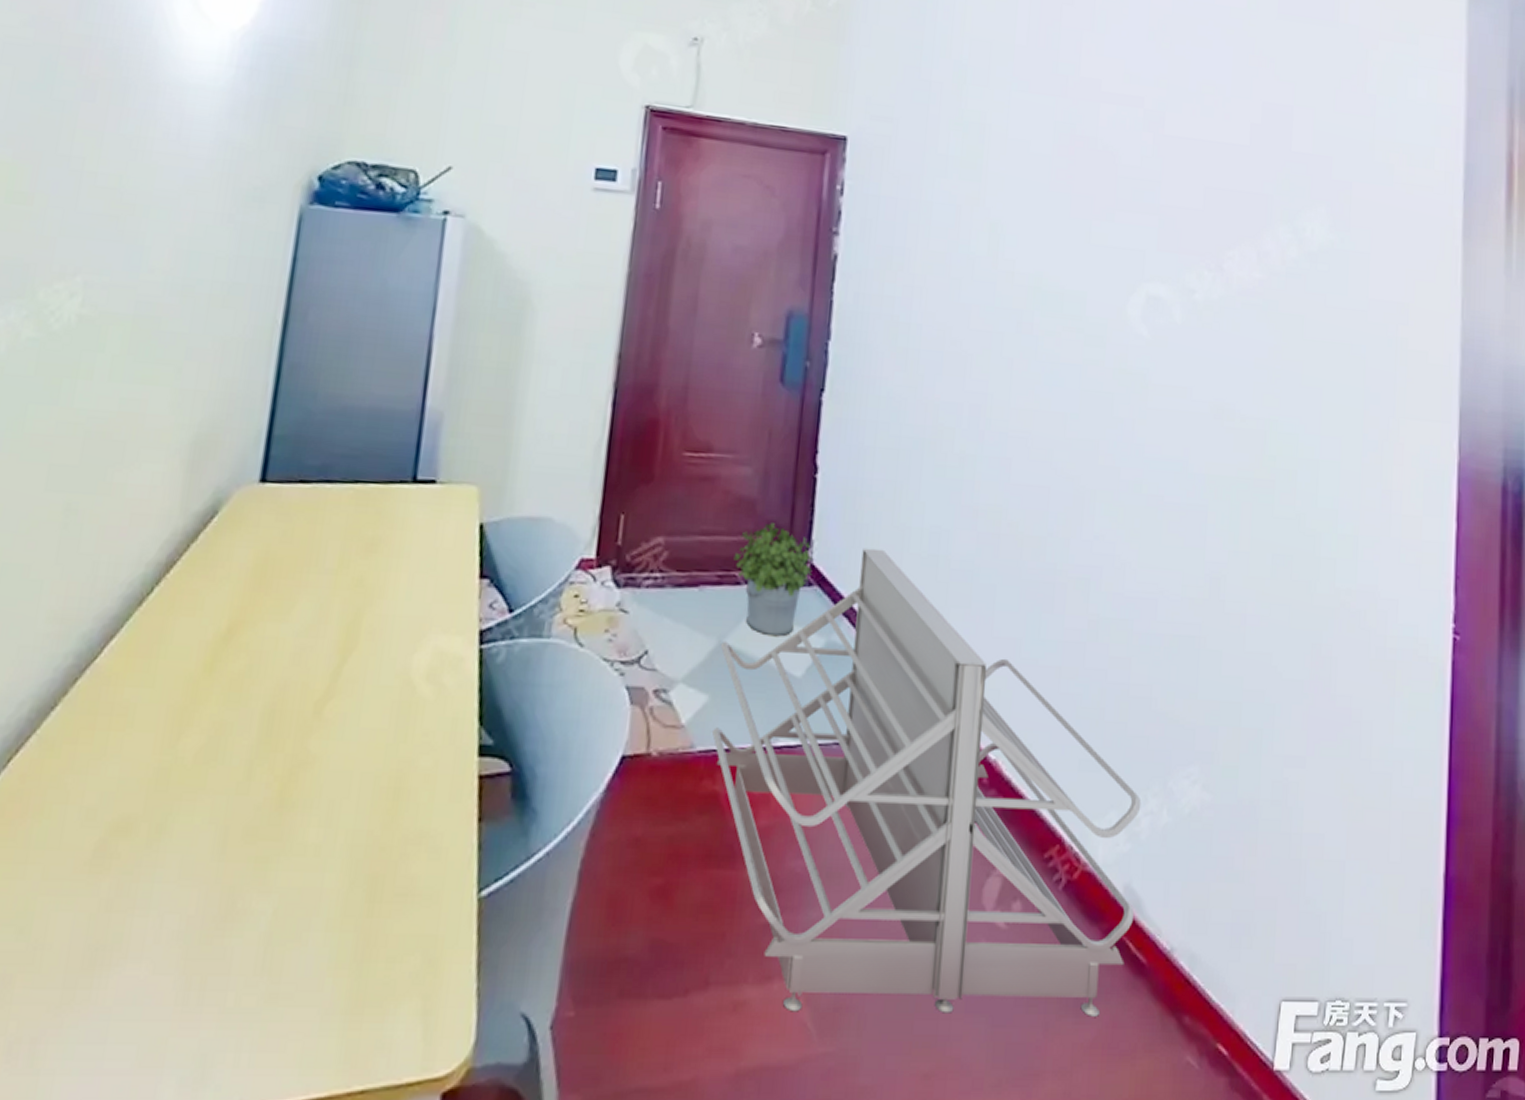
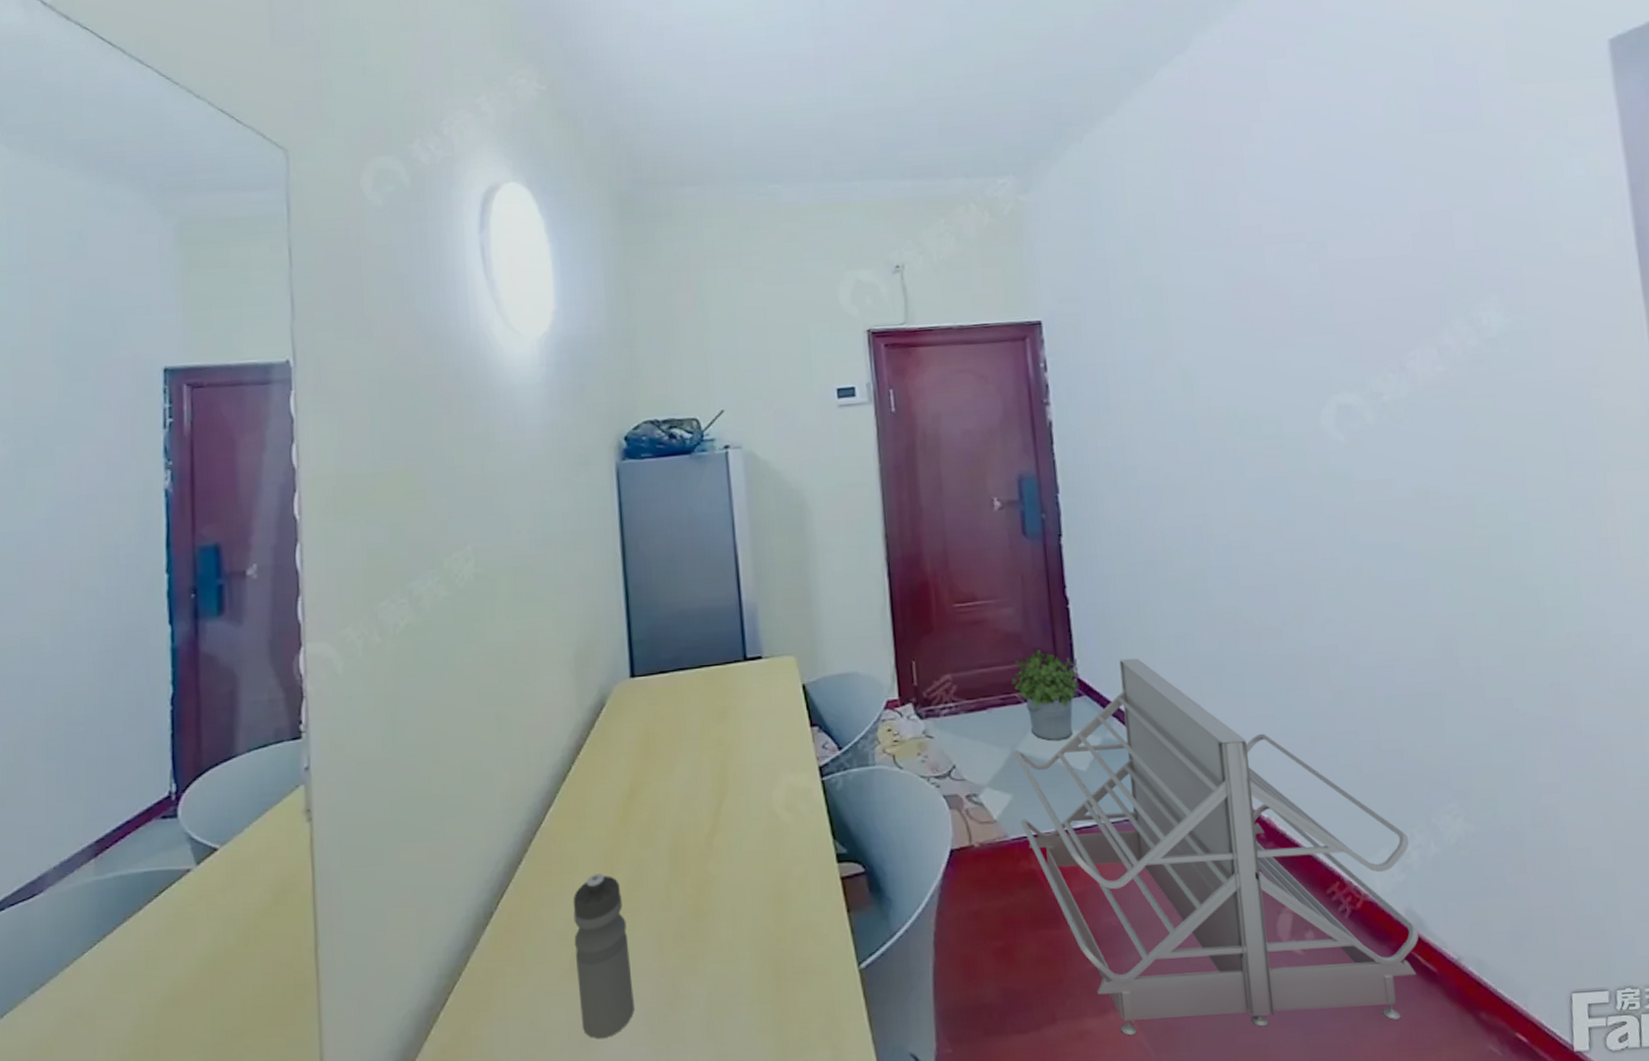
water bottle: none [90,735,186,960] -> present [573,873,634,1038]

